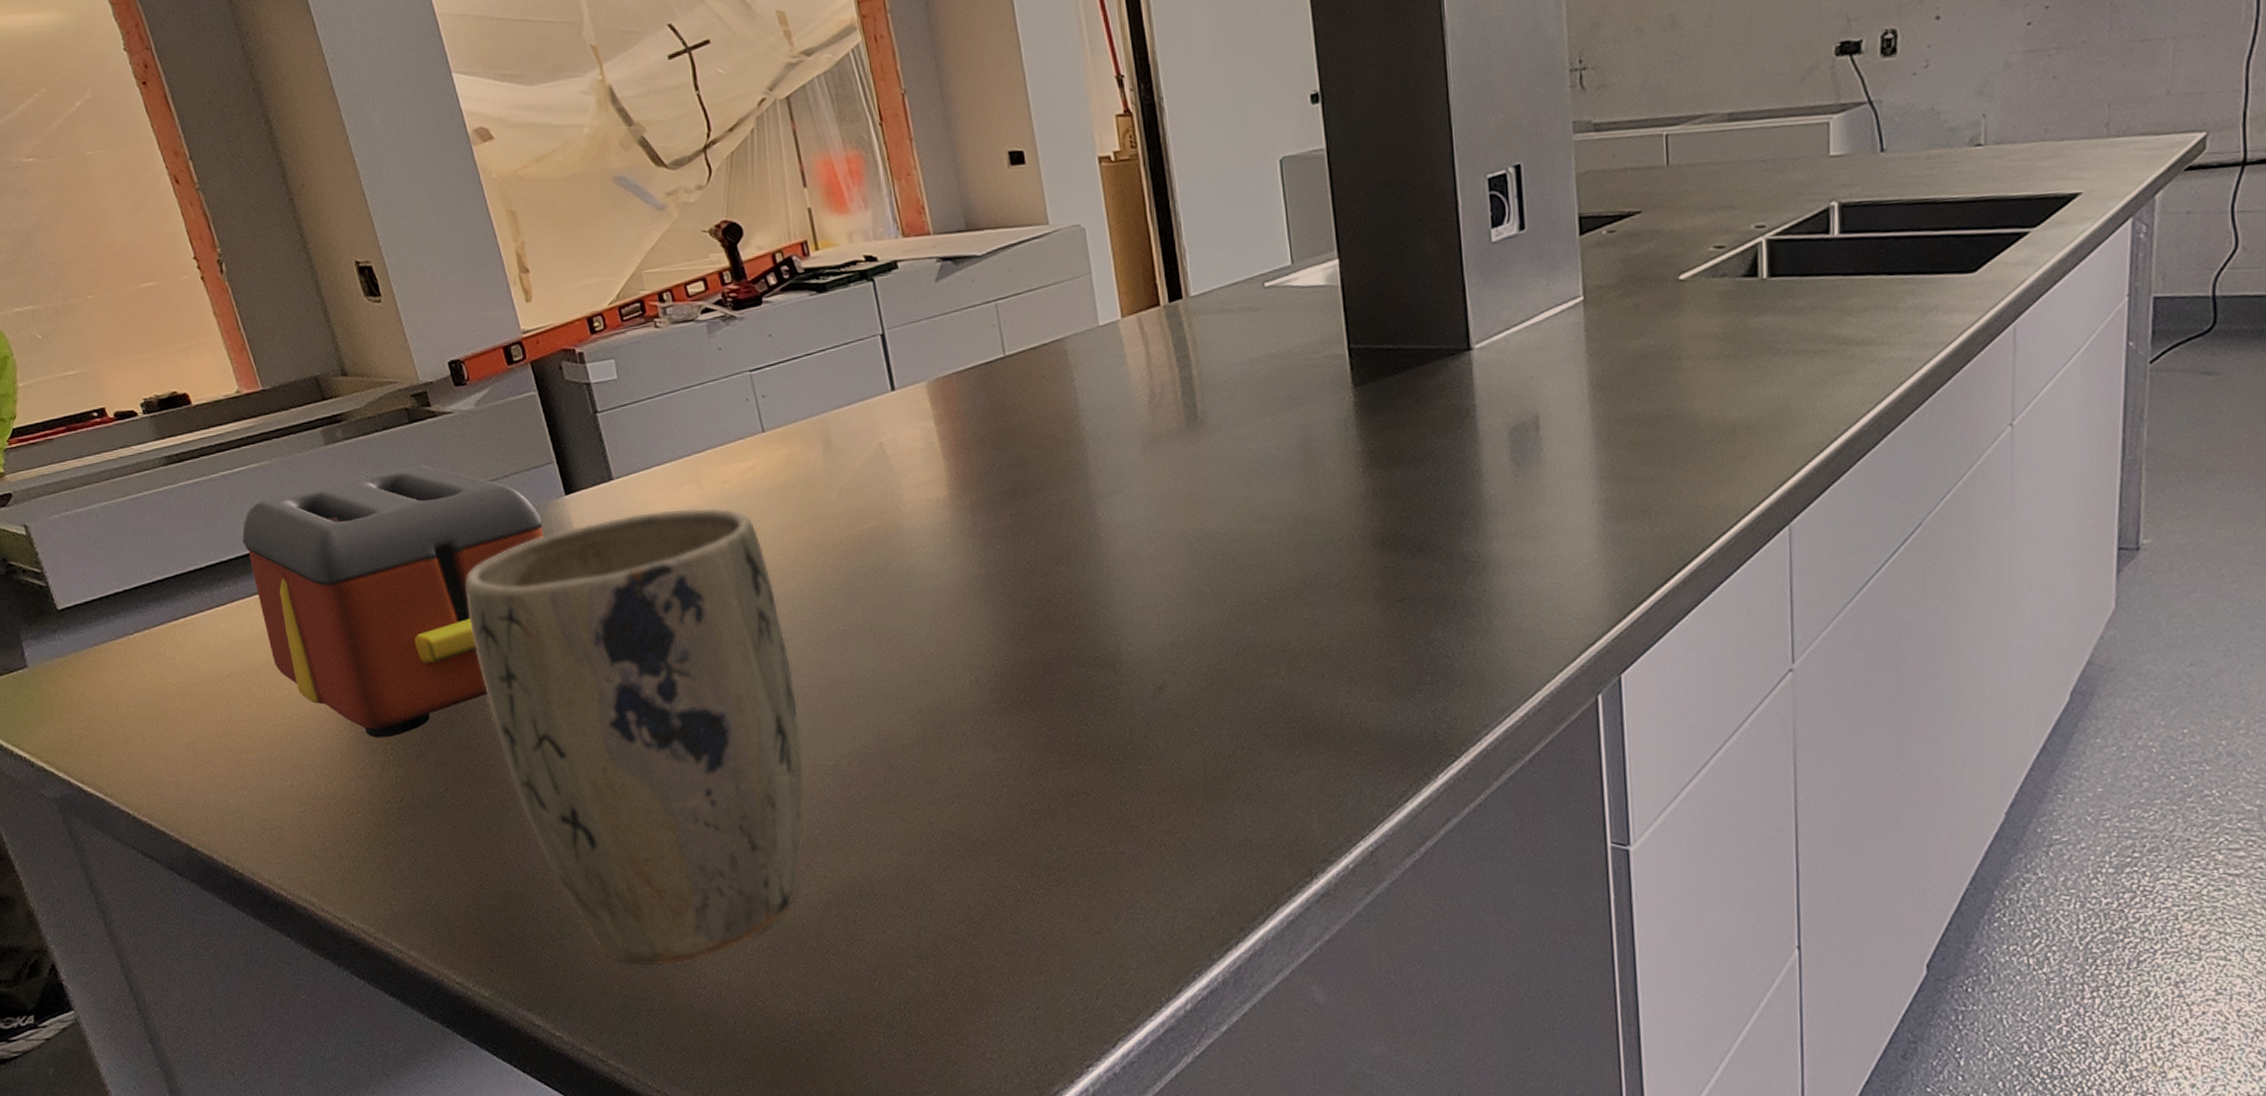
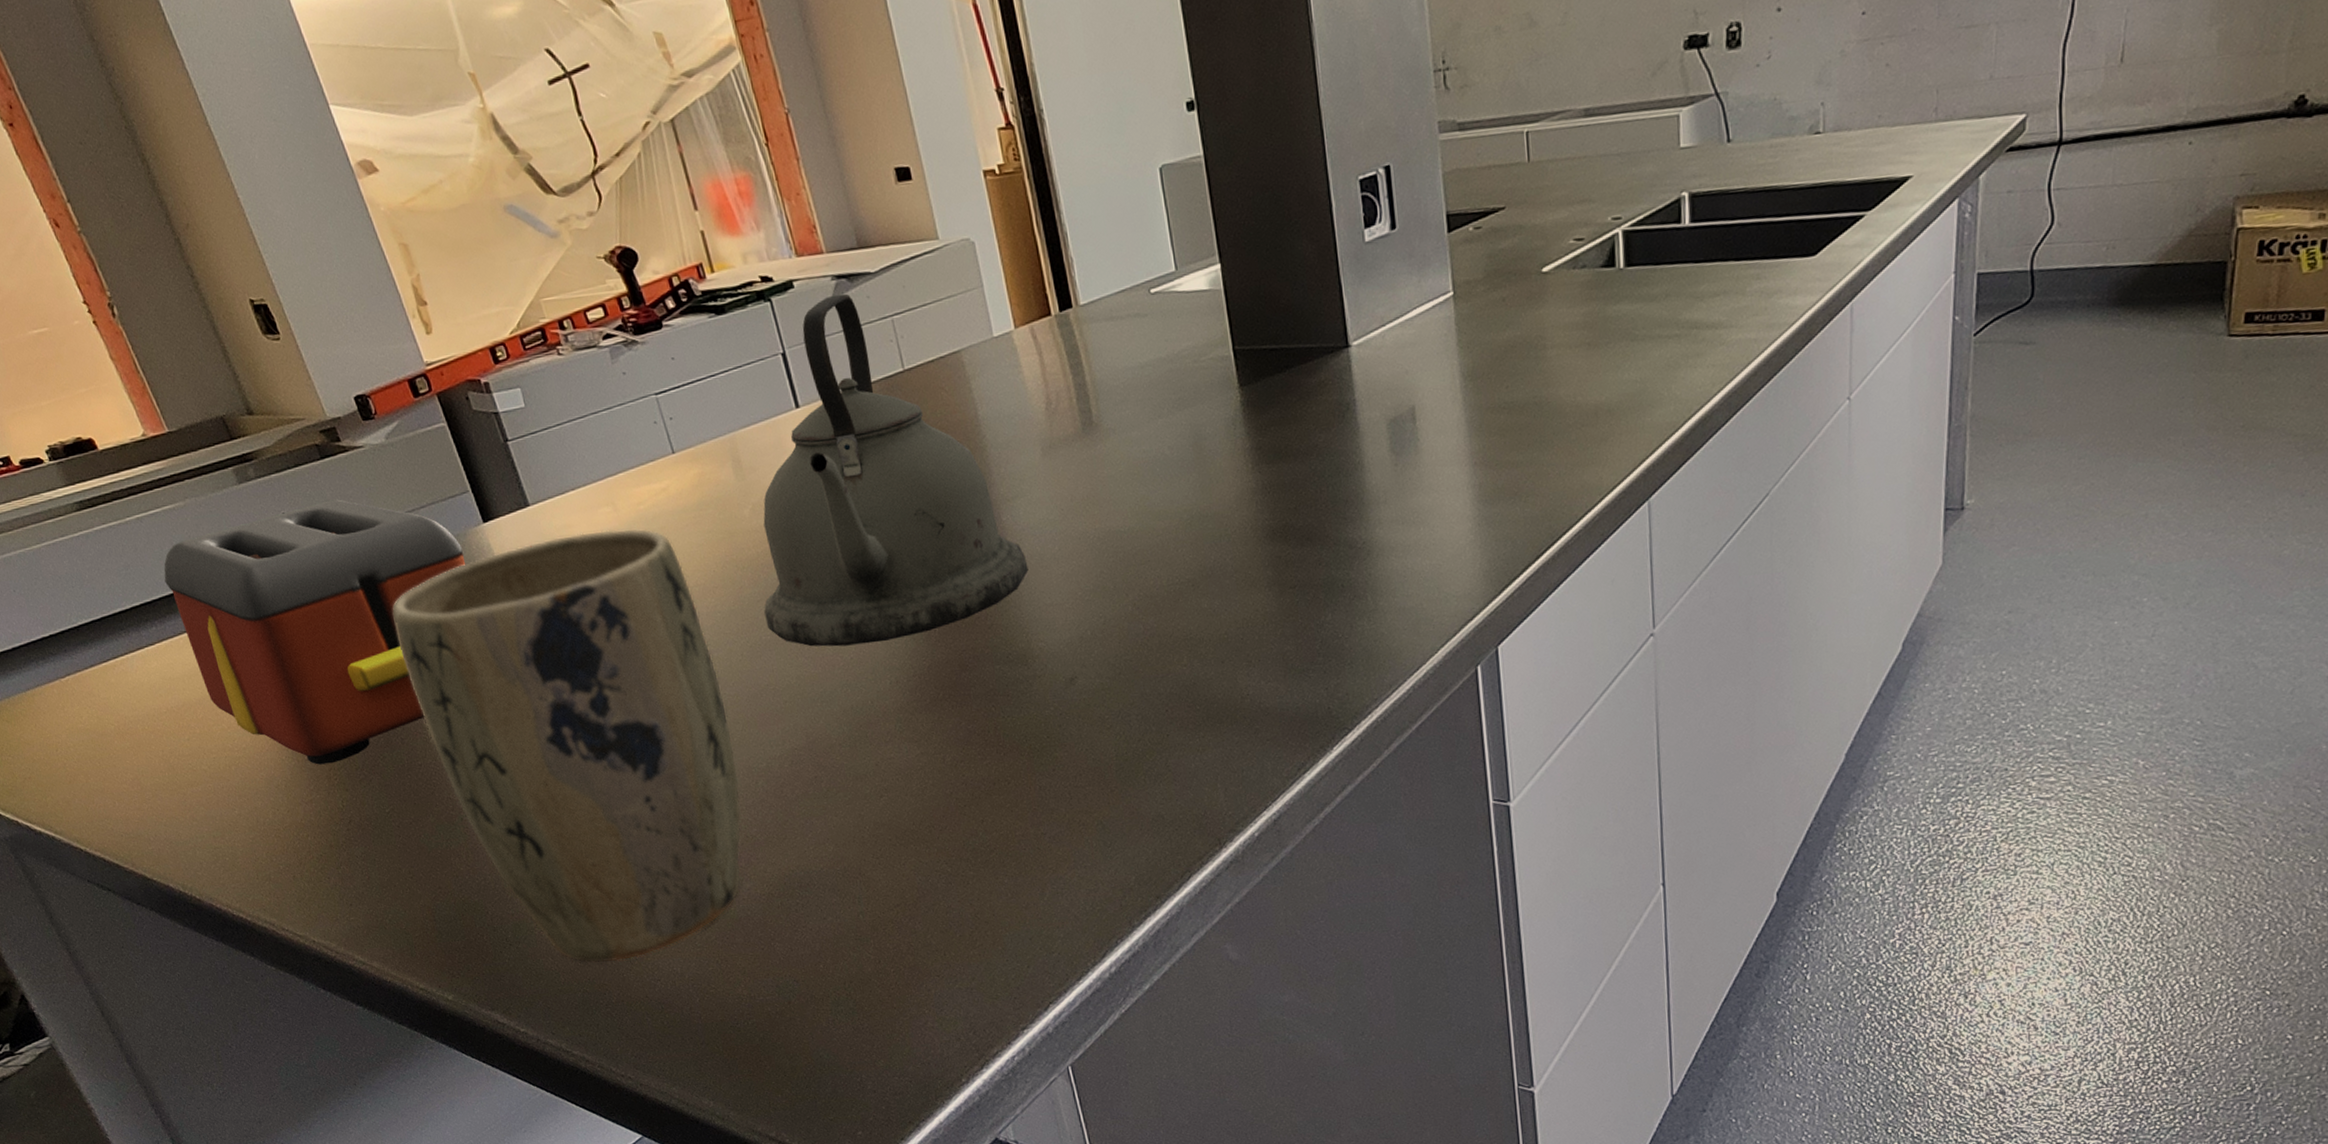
kettle: none [844,276,1122,641] -> present [763,293,1029,647]

